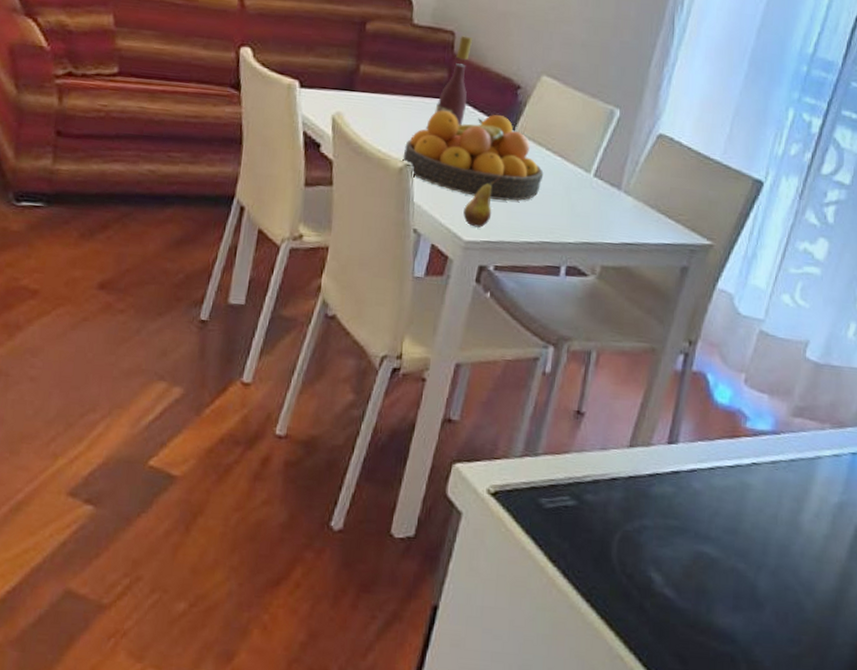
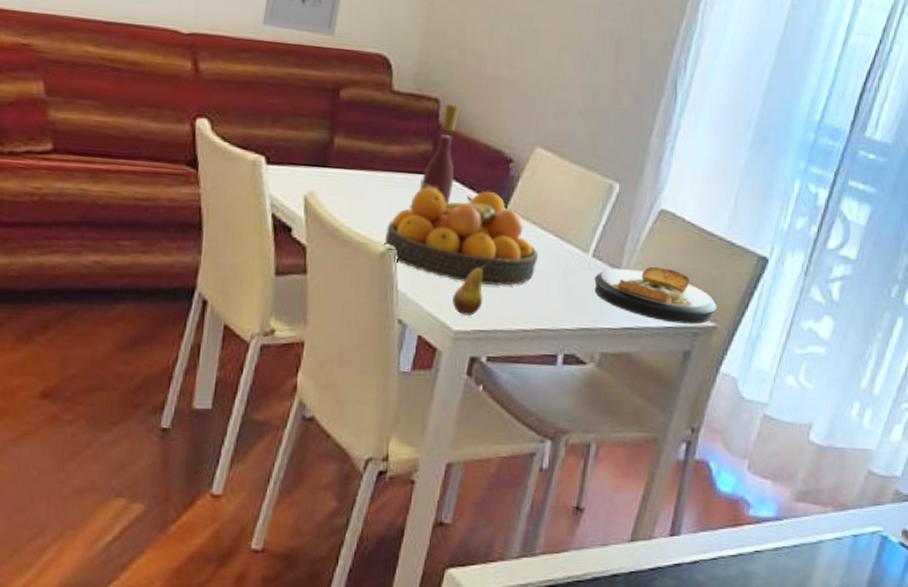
plate: none [596,187,713,242] -> present [594,266,717,324]

